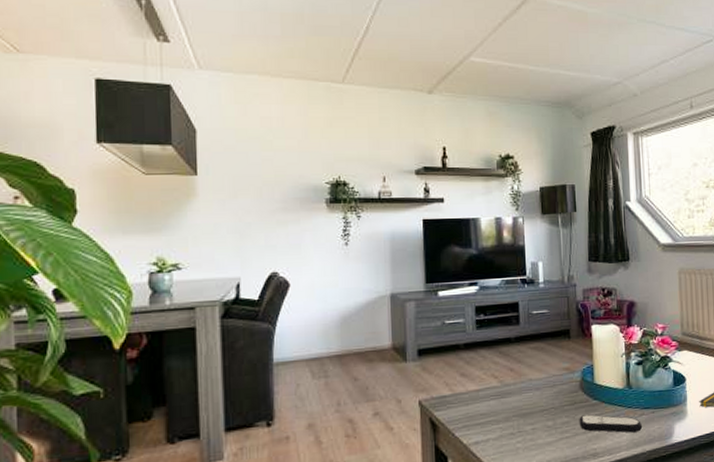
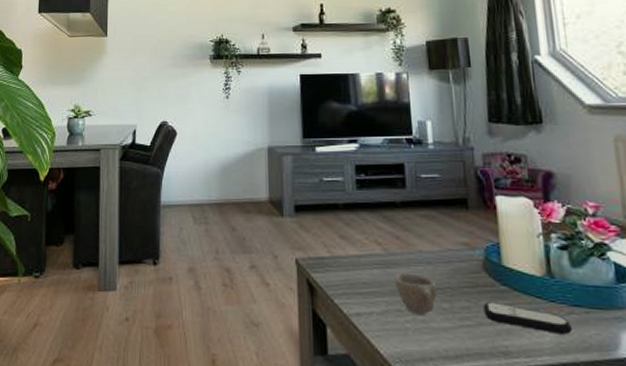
cup: none [508,399,544,436] -> present [394,272,438,316]

